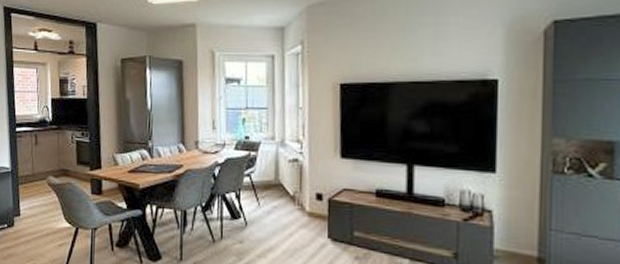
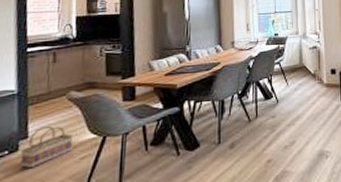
basket: none [15,207,53,245] -> present [20,125,73,169]

